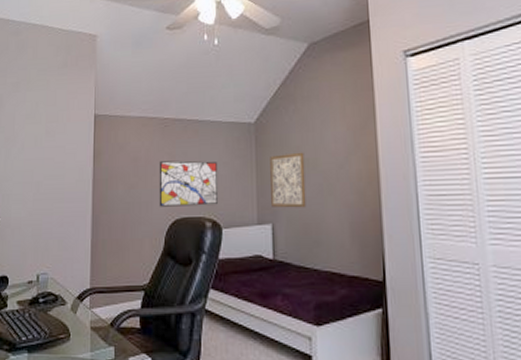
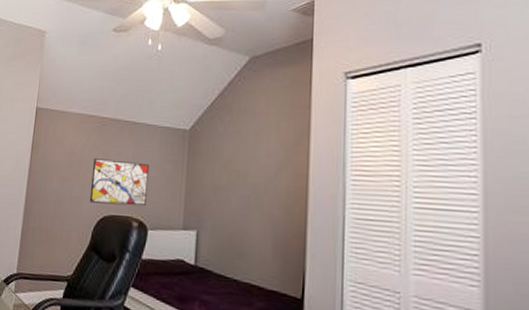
wall art: present [270,152,307,208] -> none [198,163,235,218]

